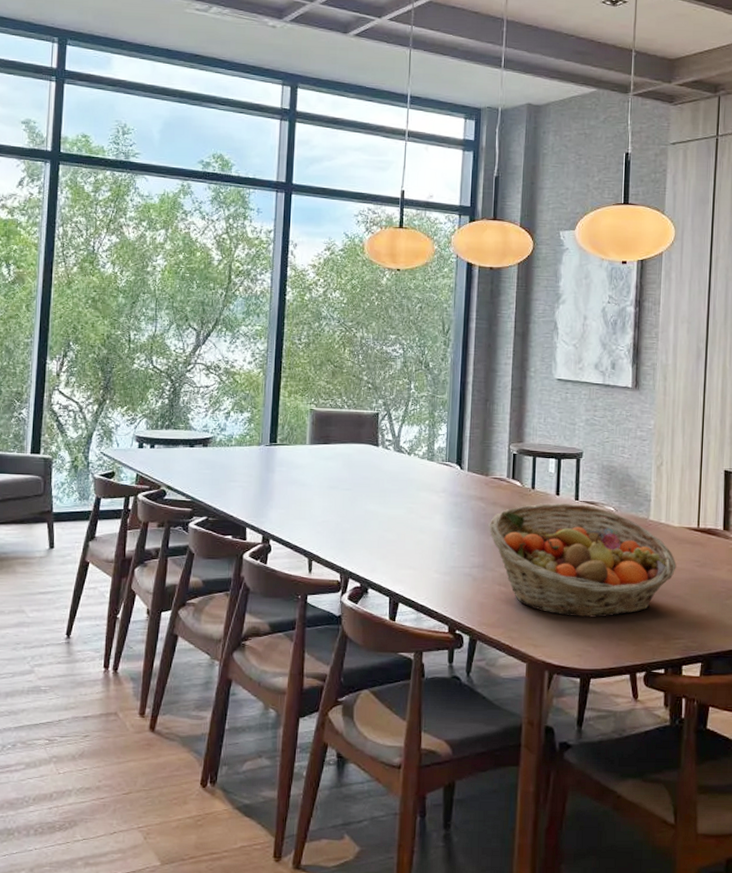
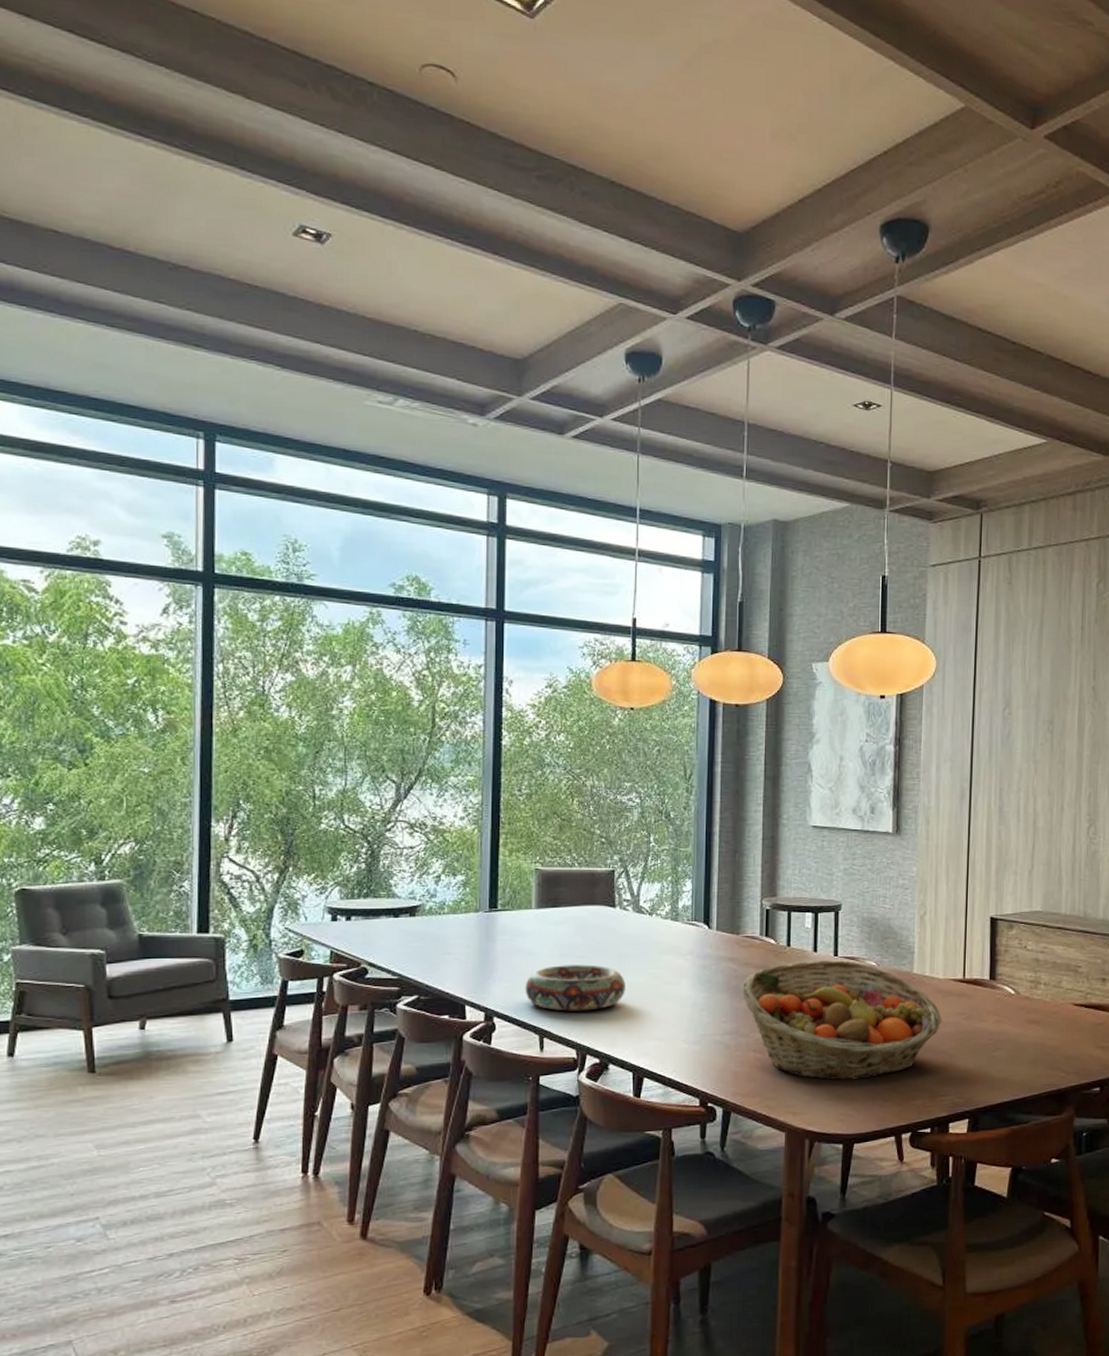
decorative bowl: none [297,496,385,539] -> present [525,964,626,1012]

